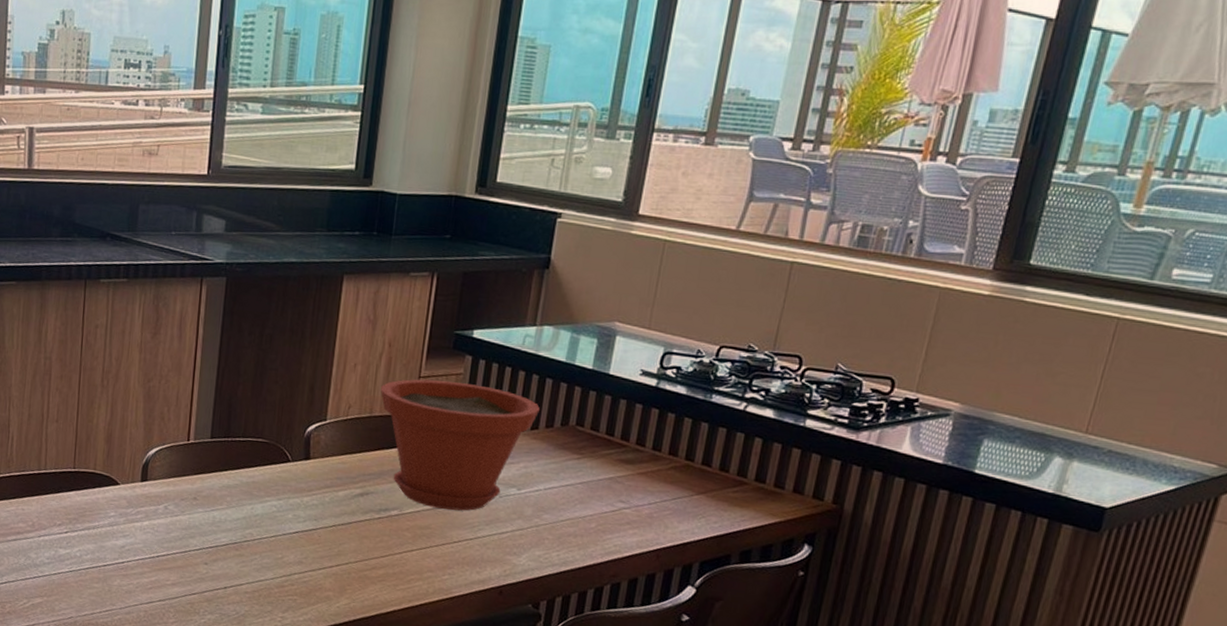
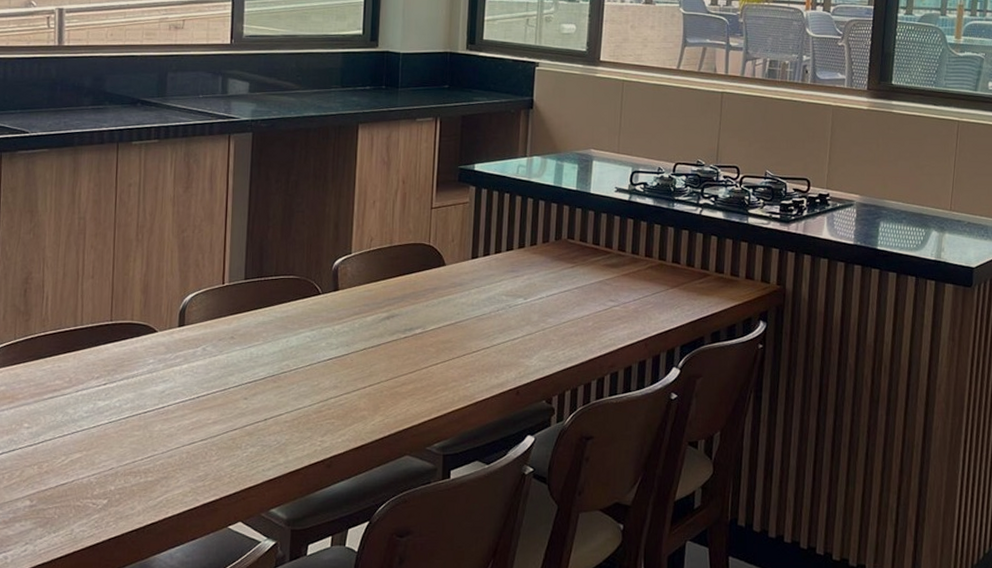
plant pot: present [380,379,540,511] -> none [398,209,536,323]

